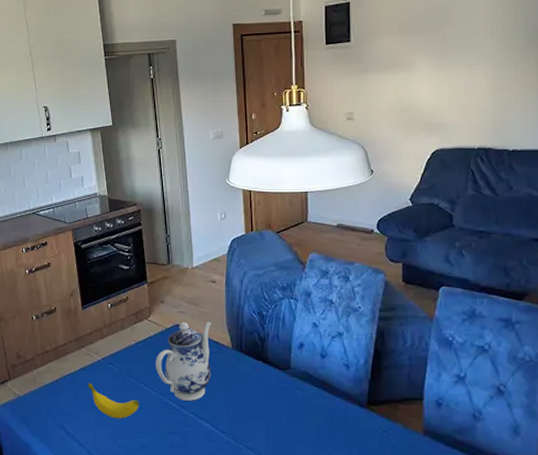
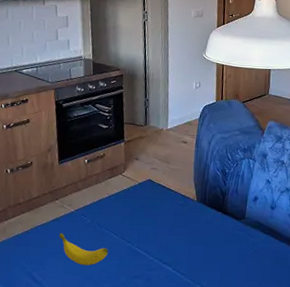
teapot: present [155,322,212,401] -> none [126,178,181,248]

